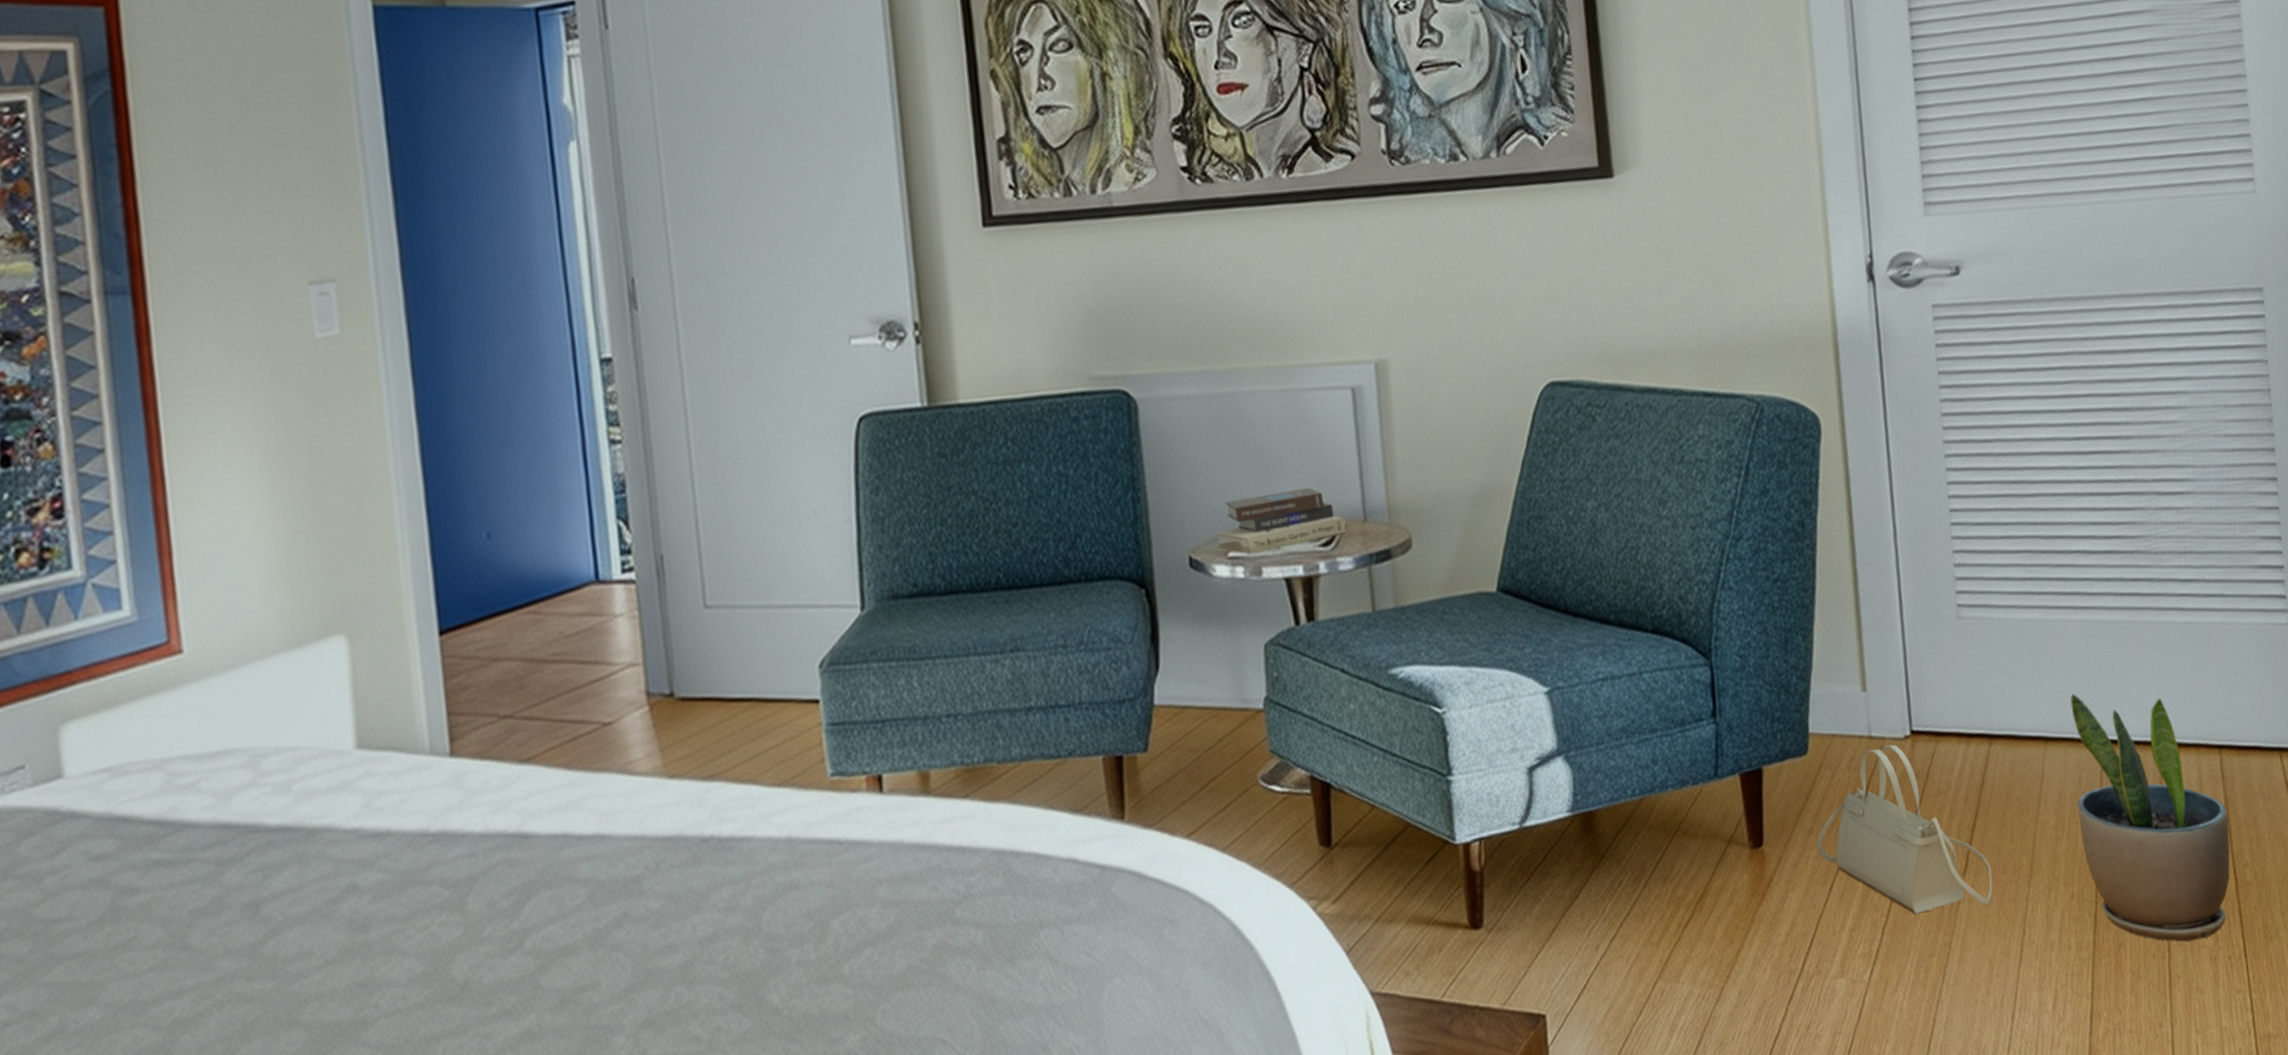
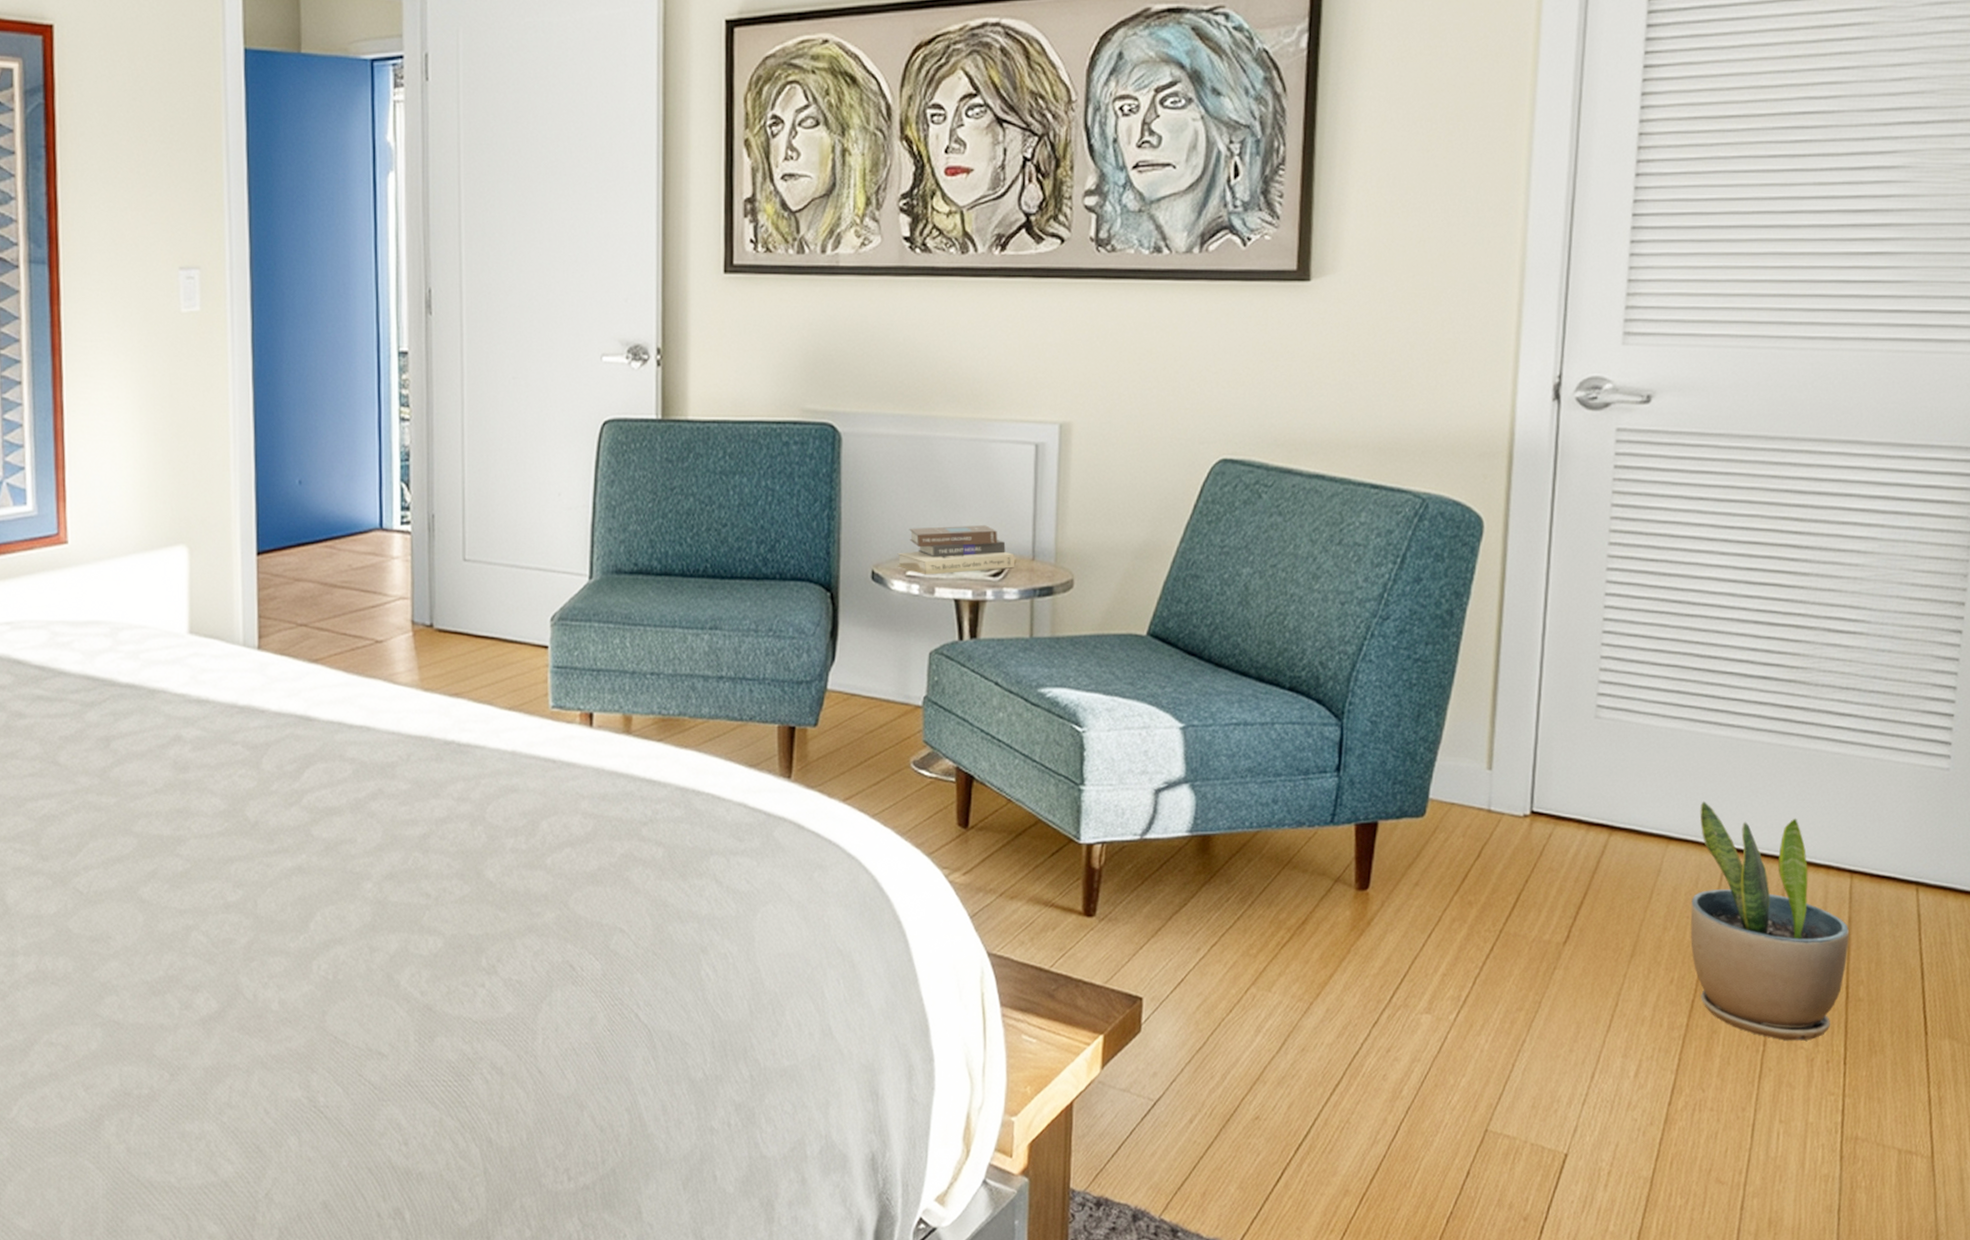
handbag: present [1816,744,1993,915] -> none [1420,820,1592,976]

